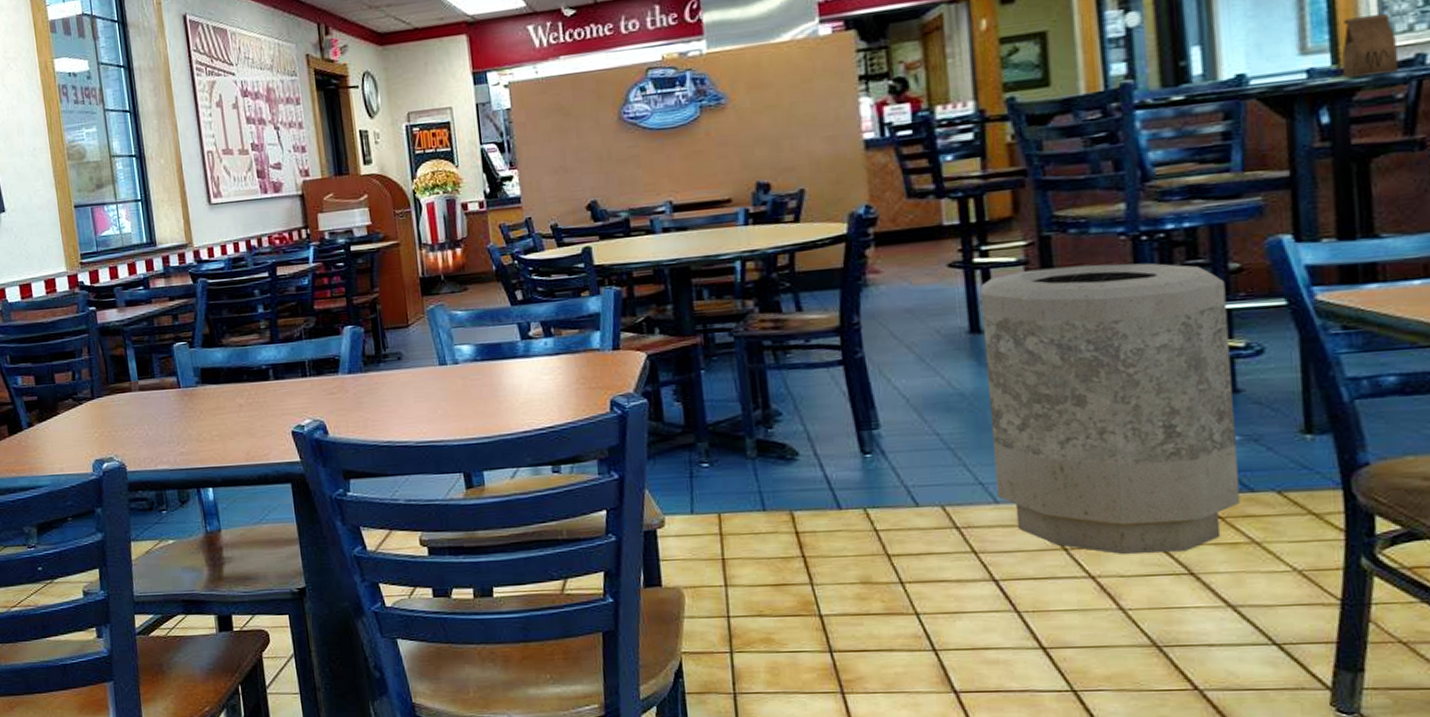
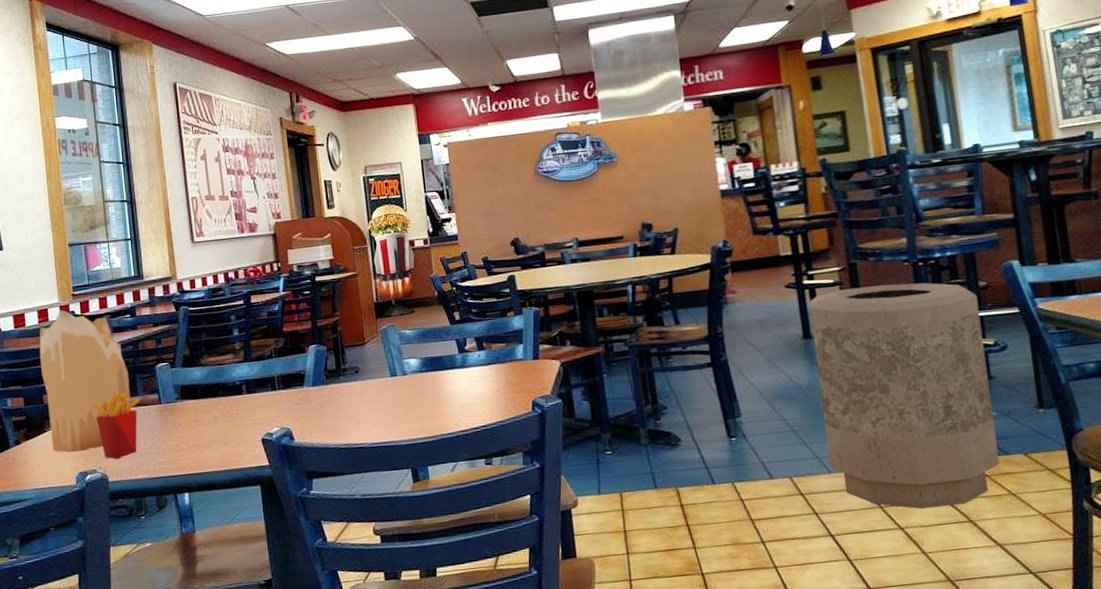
paper bag: none [47,279,149,437] -> present [39,309,132,452]
french fries: none [107,373,158,447] -> present [93,392,141,459]
paper bag: present [1342,14,1398,79] -> none [1039,103,1076,149]

